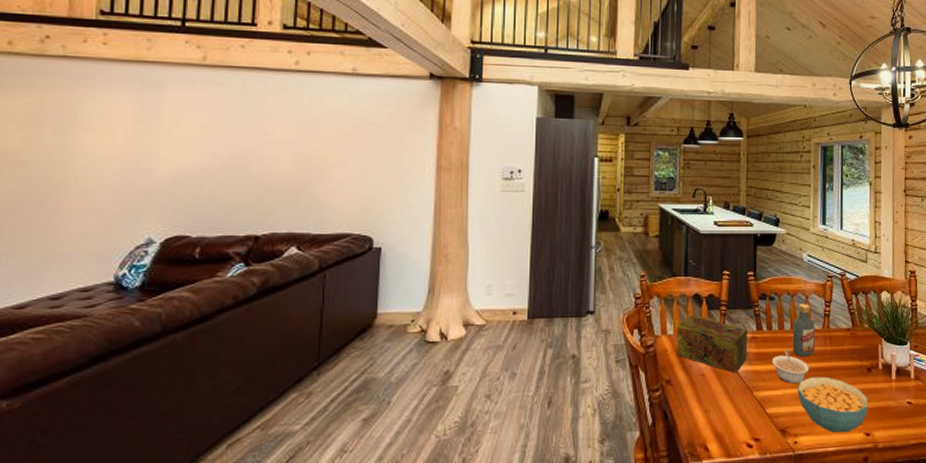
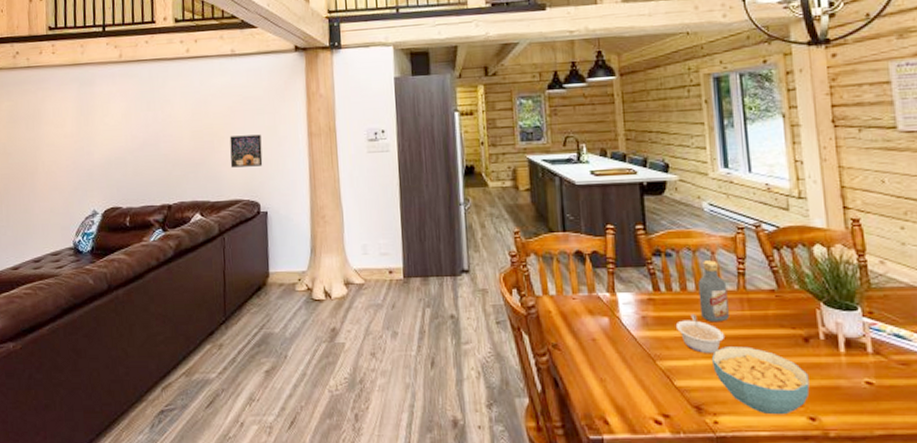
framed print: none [340,163,381,198] -> present [229,134,263,168]
cereal box: present [676,314,748,373] -> none [559,273,645,339]

